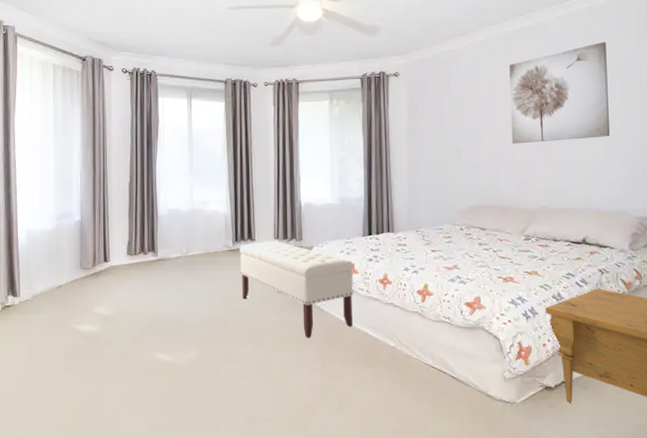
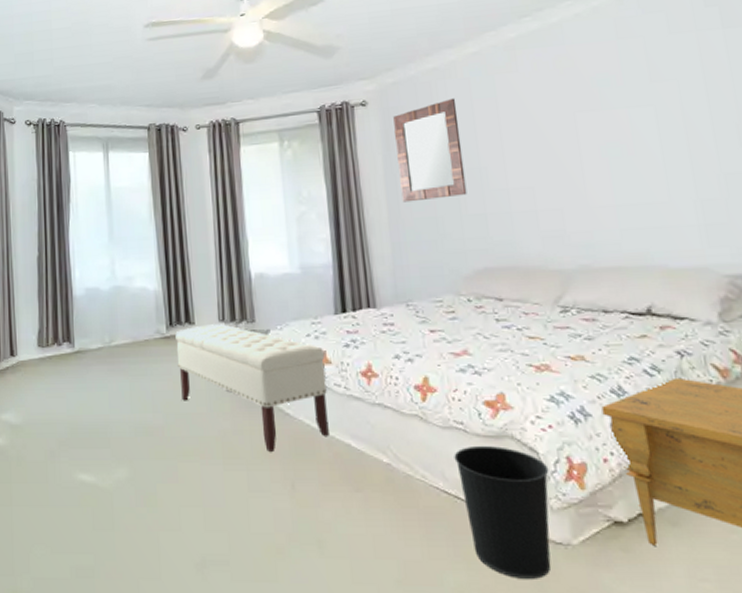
home mirror: none [417,75,467,153] -> present [393,98,467,203]
wastebasket: none [441,334,506,427] -> present [454,445,551,579]
wall art: present [509,41,610,144] -> none [515,40,670,184]

